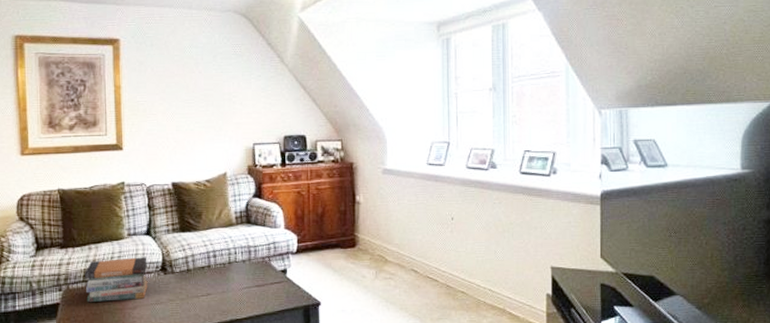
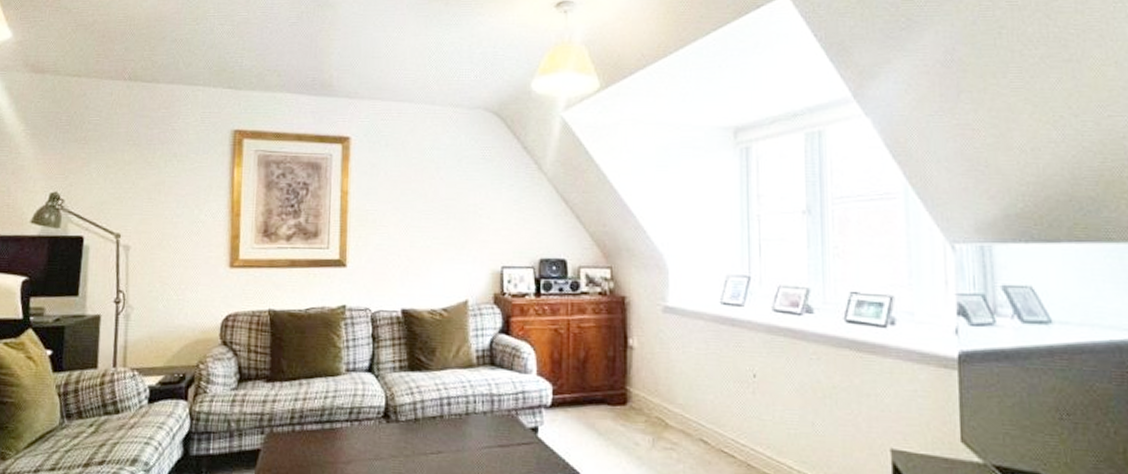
book stack: present [85,257,148,303] -> none [292,398,368,452]

